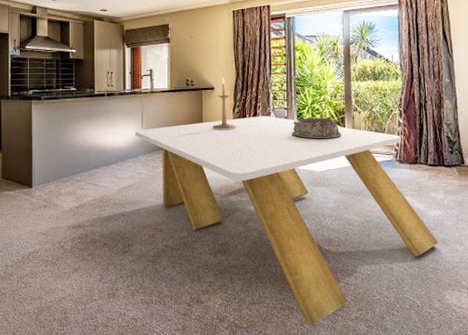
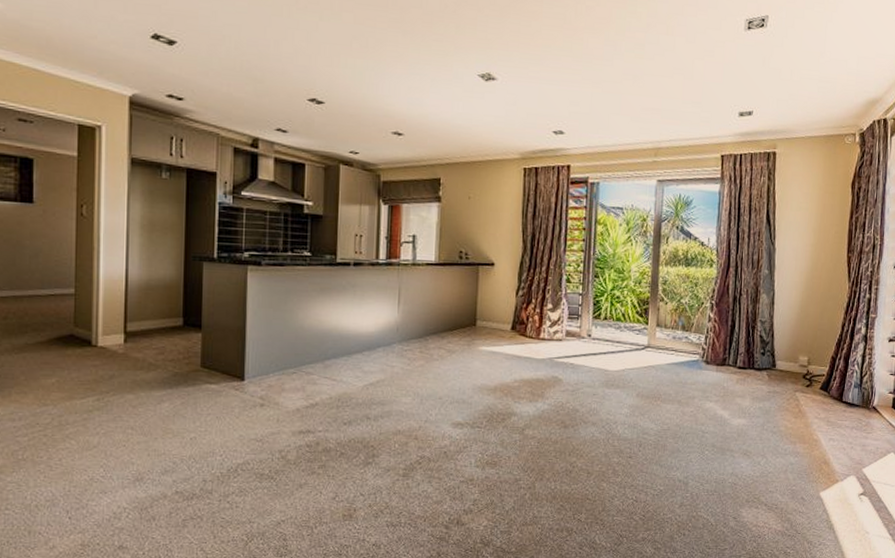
dining table: present [135,116,439,325] -> none [389,301,740,548]
candlestick: present [213,78,236,130] -> none [489,253,518,317]
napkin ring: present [291,116,341,140] -> none [585,305,643,334]

